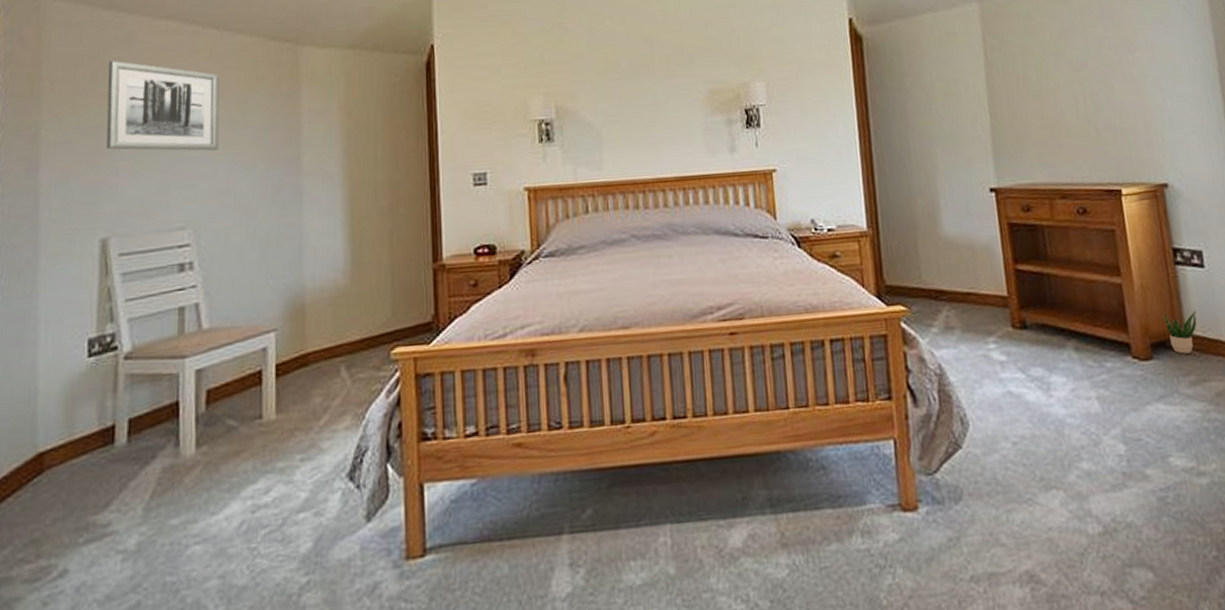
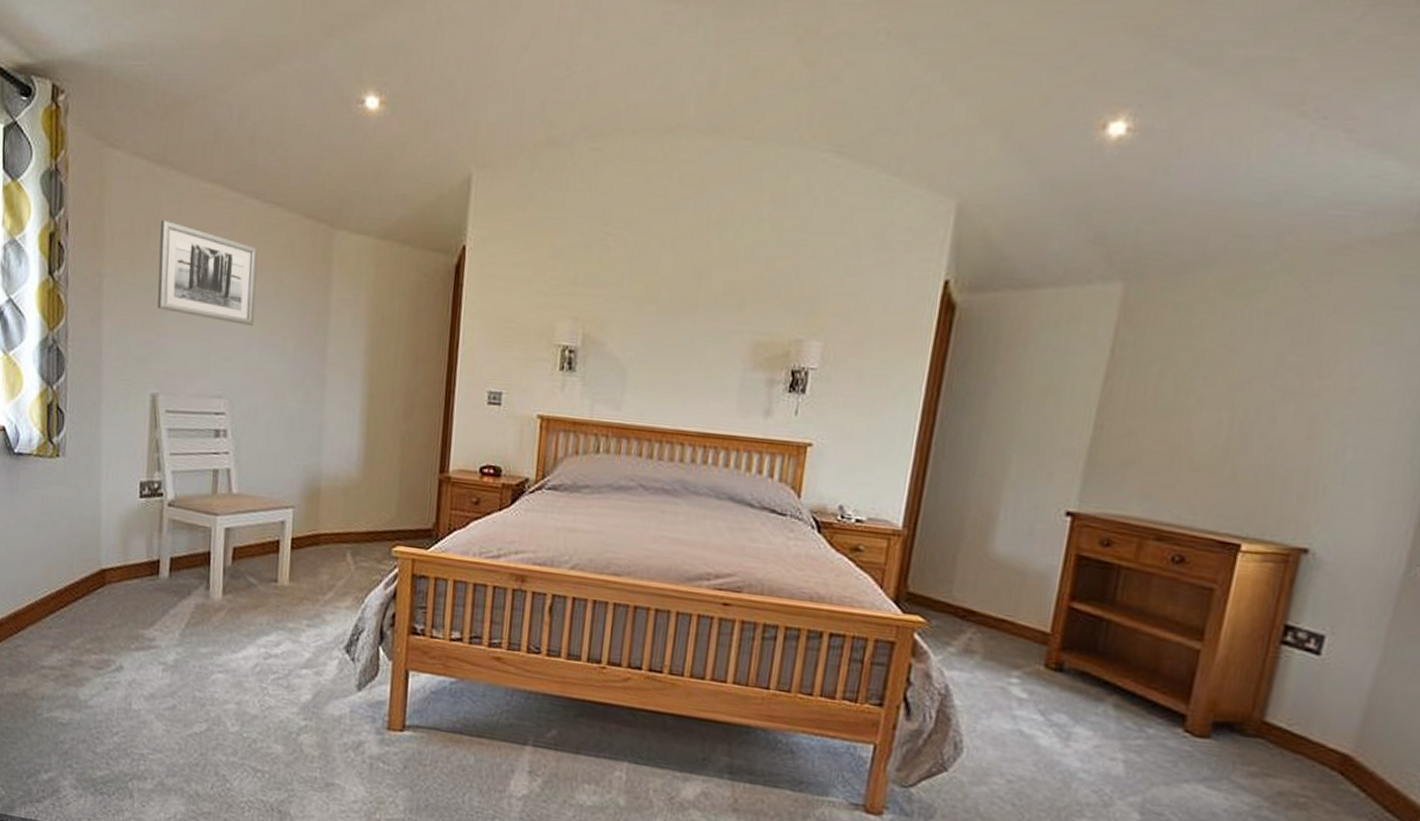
potted plant: present [1162,310,1197,354] -> none [1239,692,1290,743]

